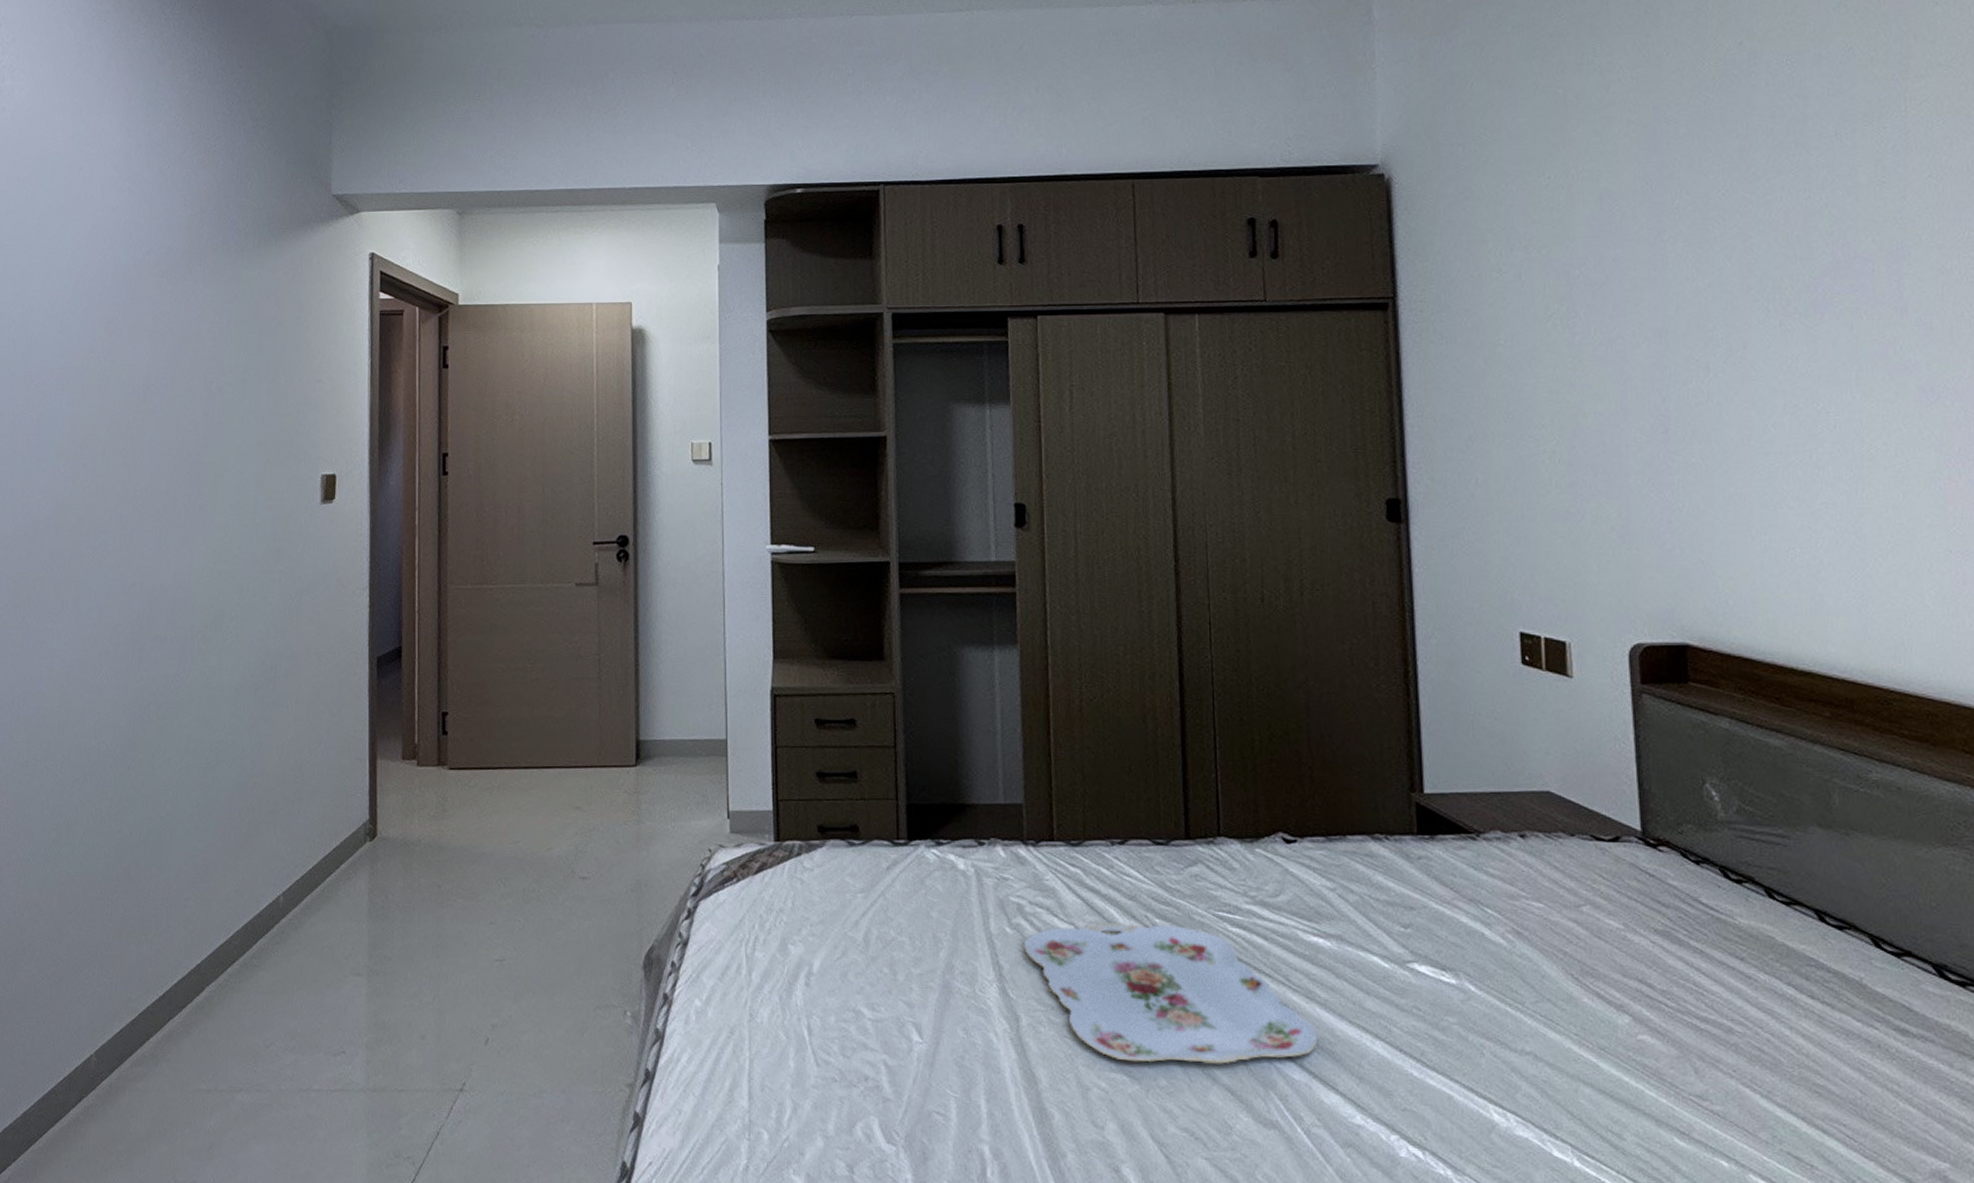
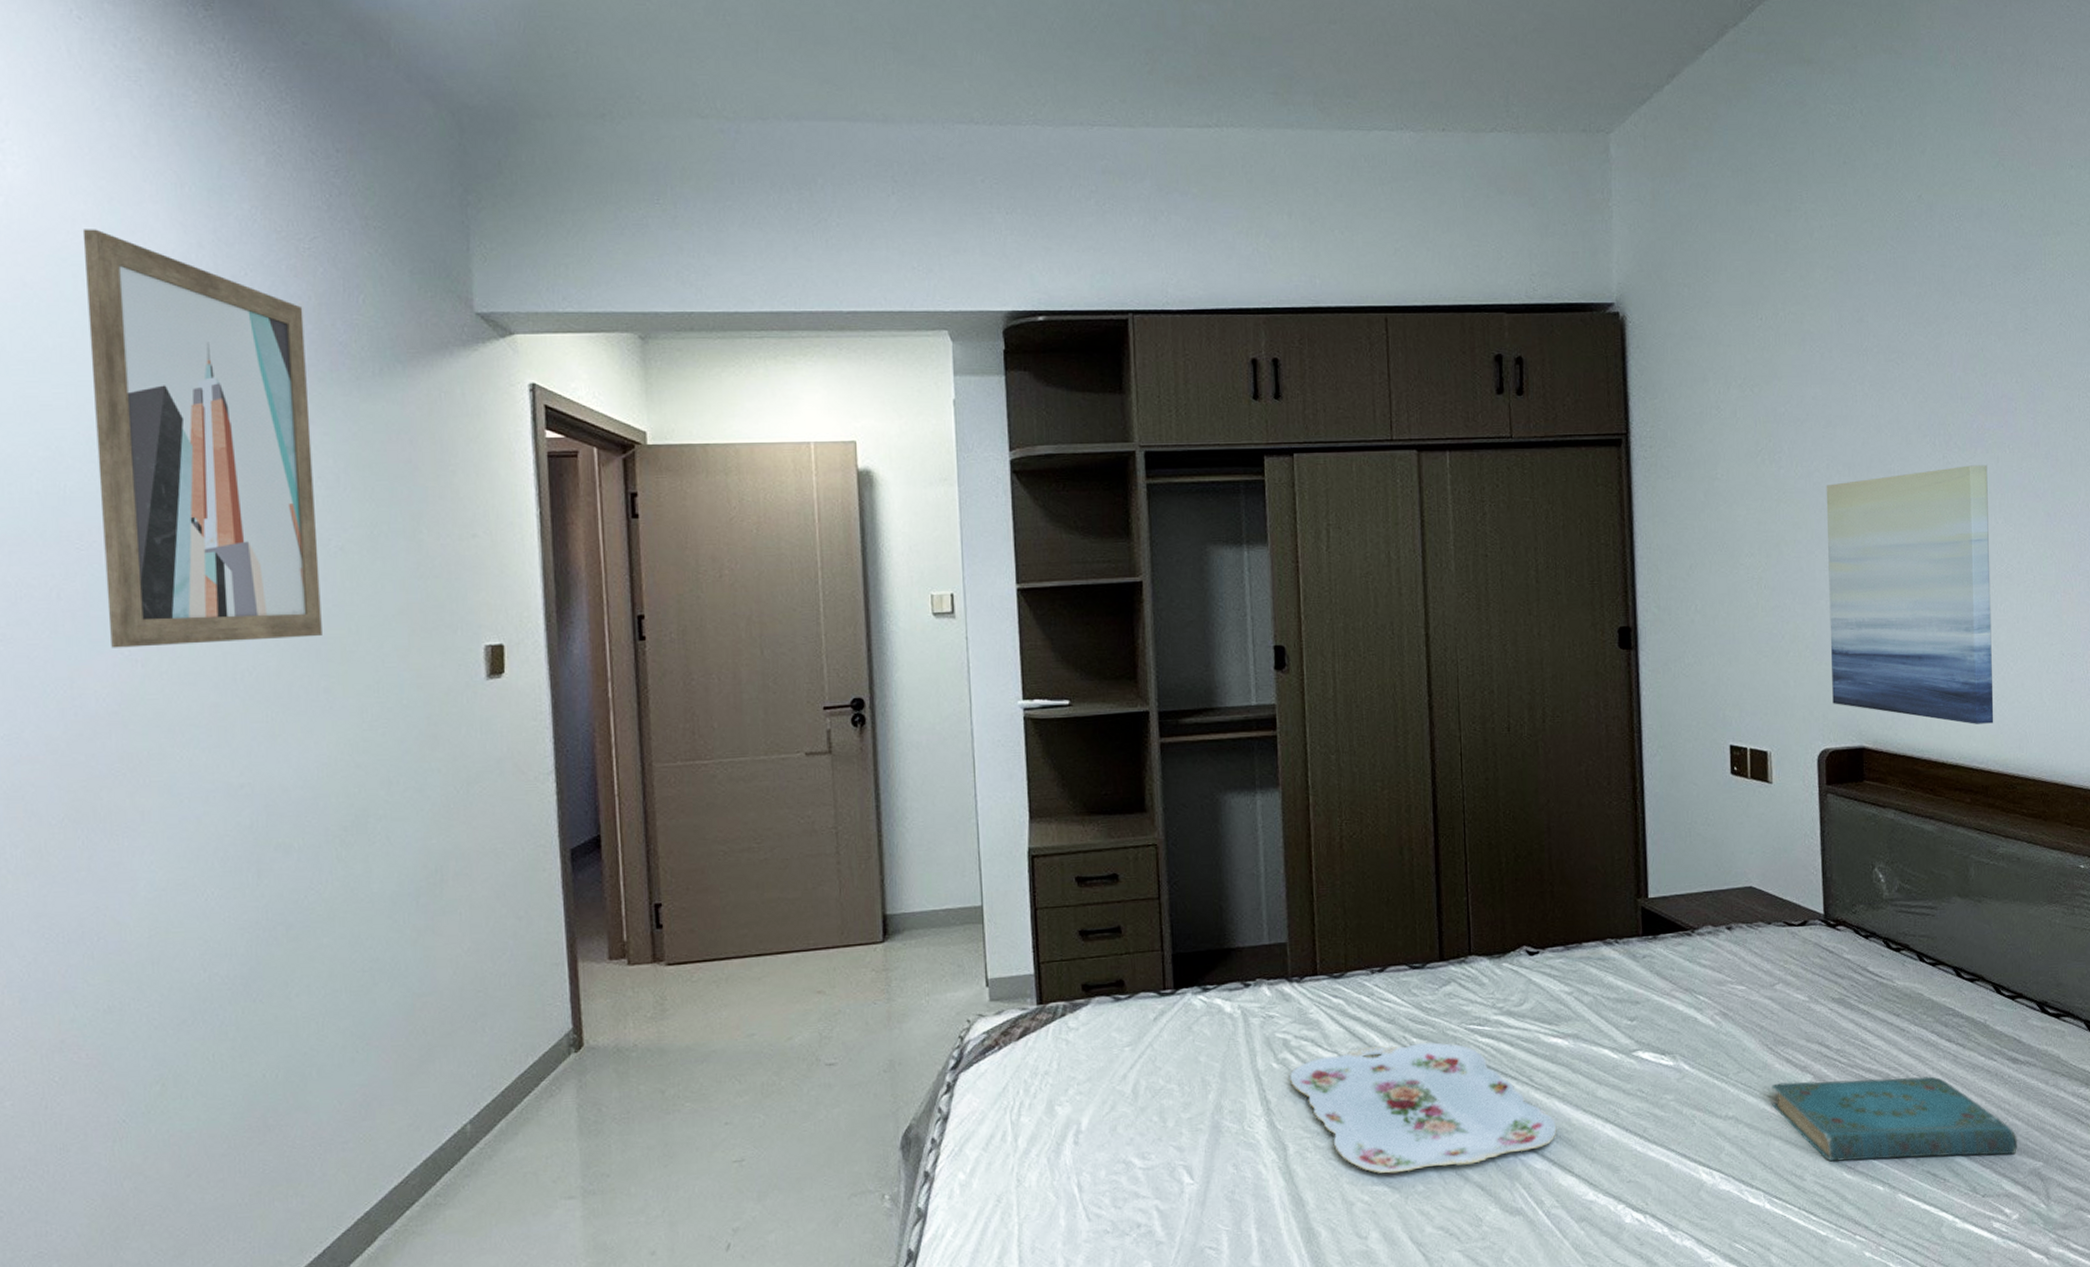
wall art: none [52,135,207,466] -> present [82,229,322,648]
book: none [1577,1020,1914,1149] -> present [1770,1076,2018,1162]
wall art: none [1632,333,1859,627] -> present [1826,465,1994,724]

